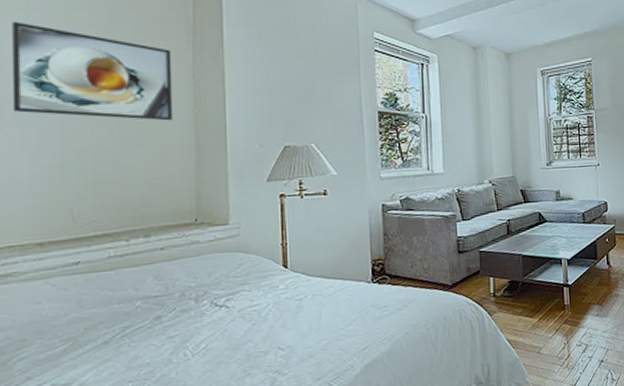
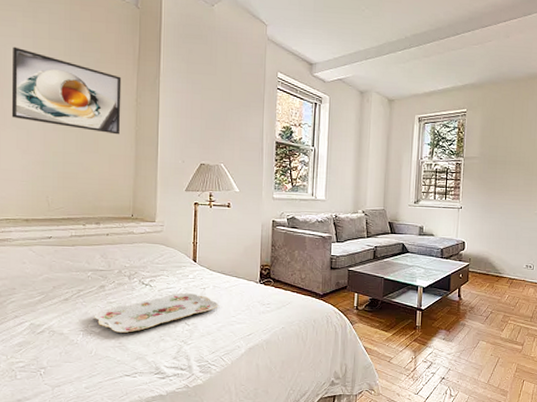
serving tray: none [147,308,321,376] -> present [94,293,219,333]

